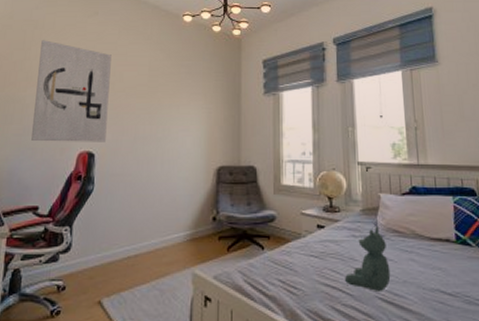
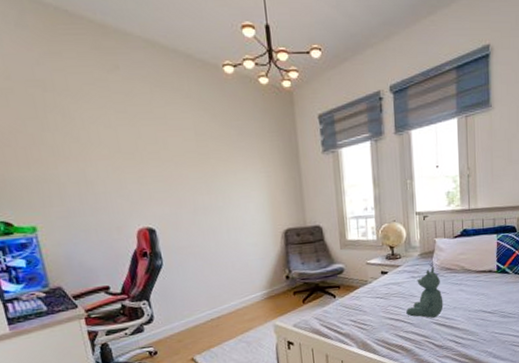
wall art: present [31,40,112,142] -> none [57,105,164,223]

